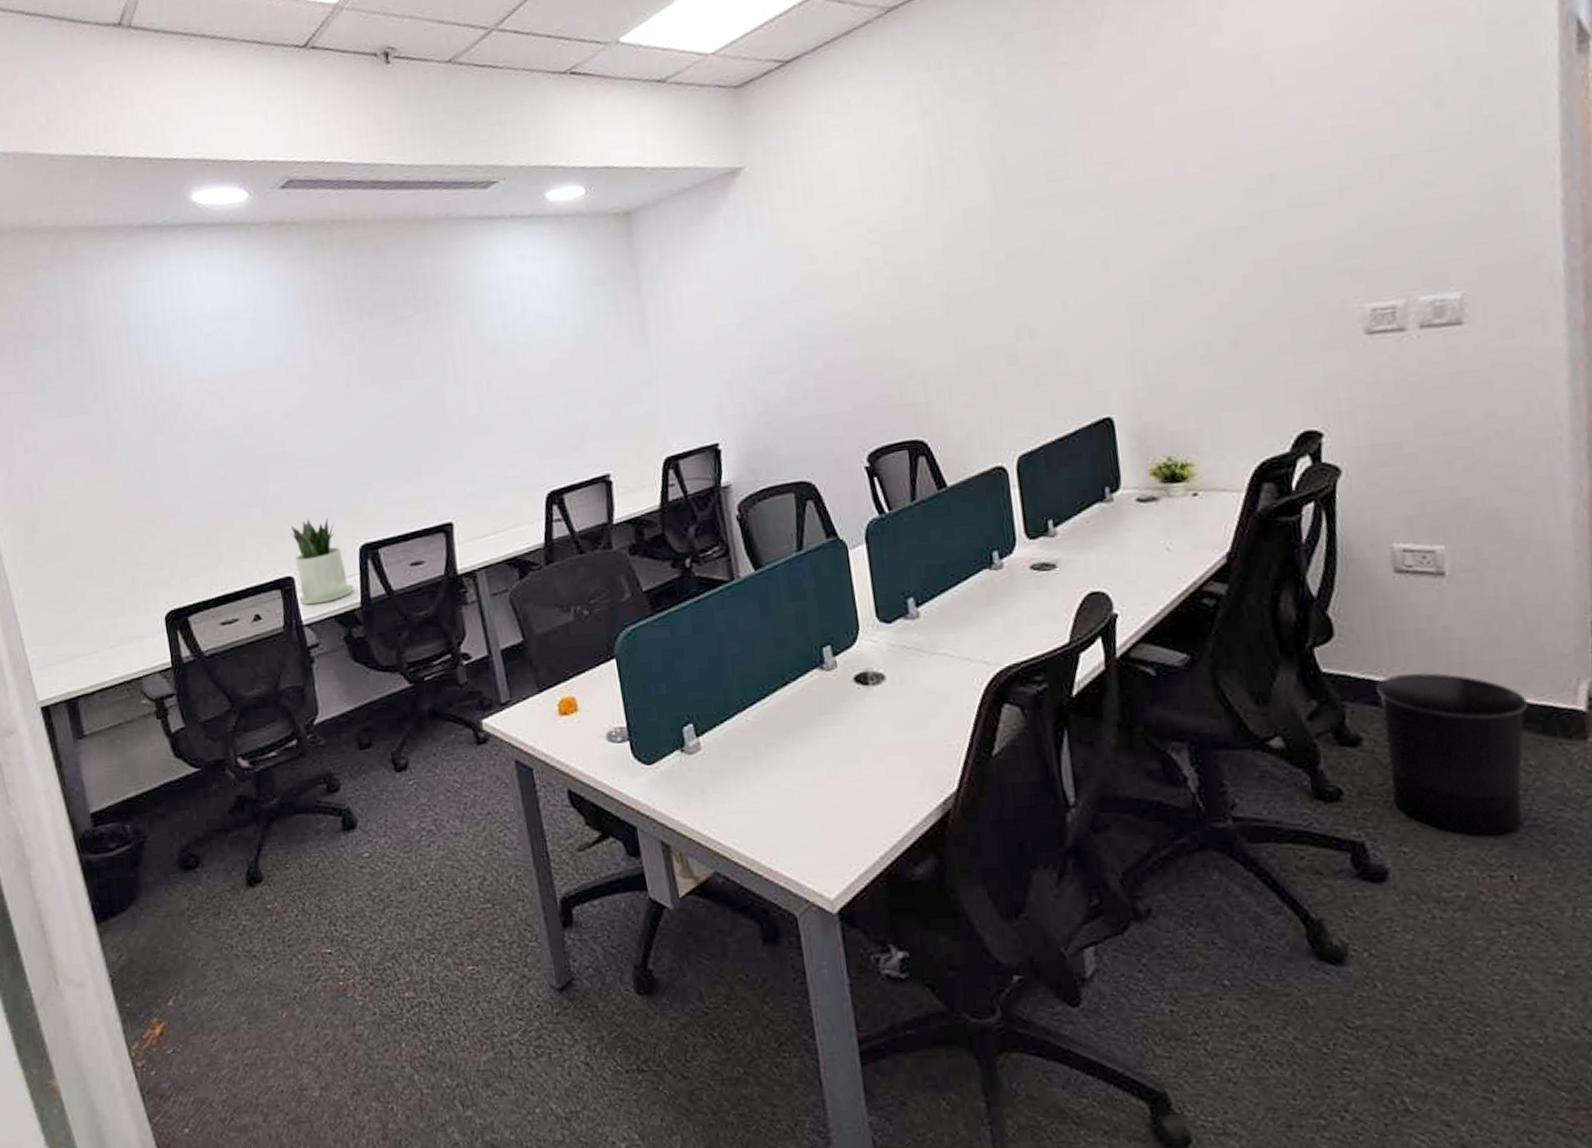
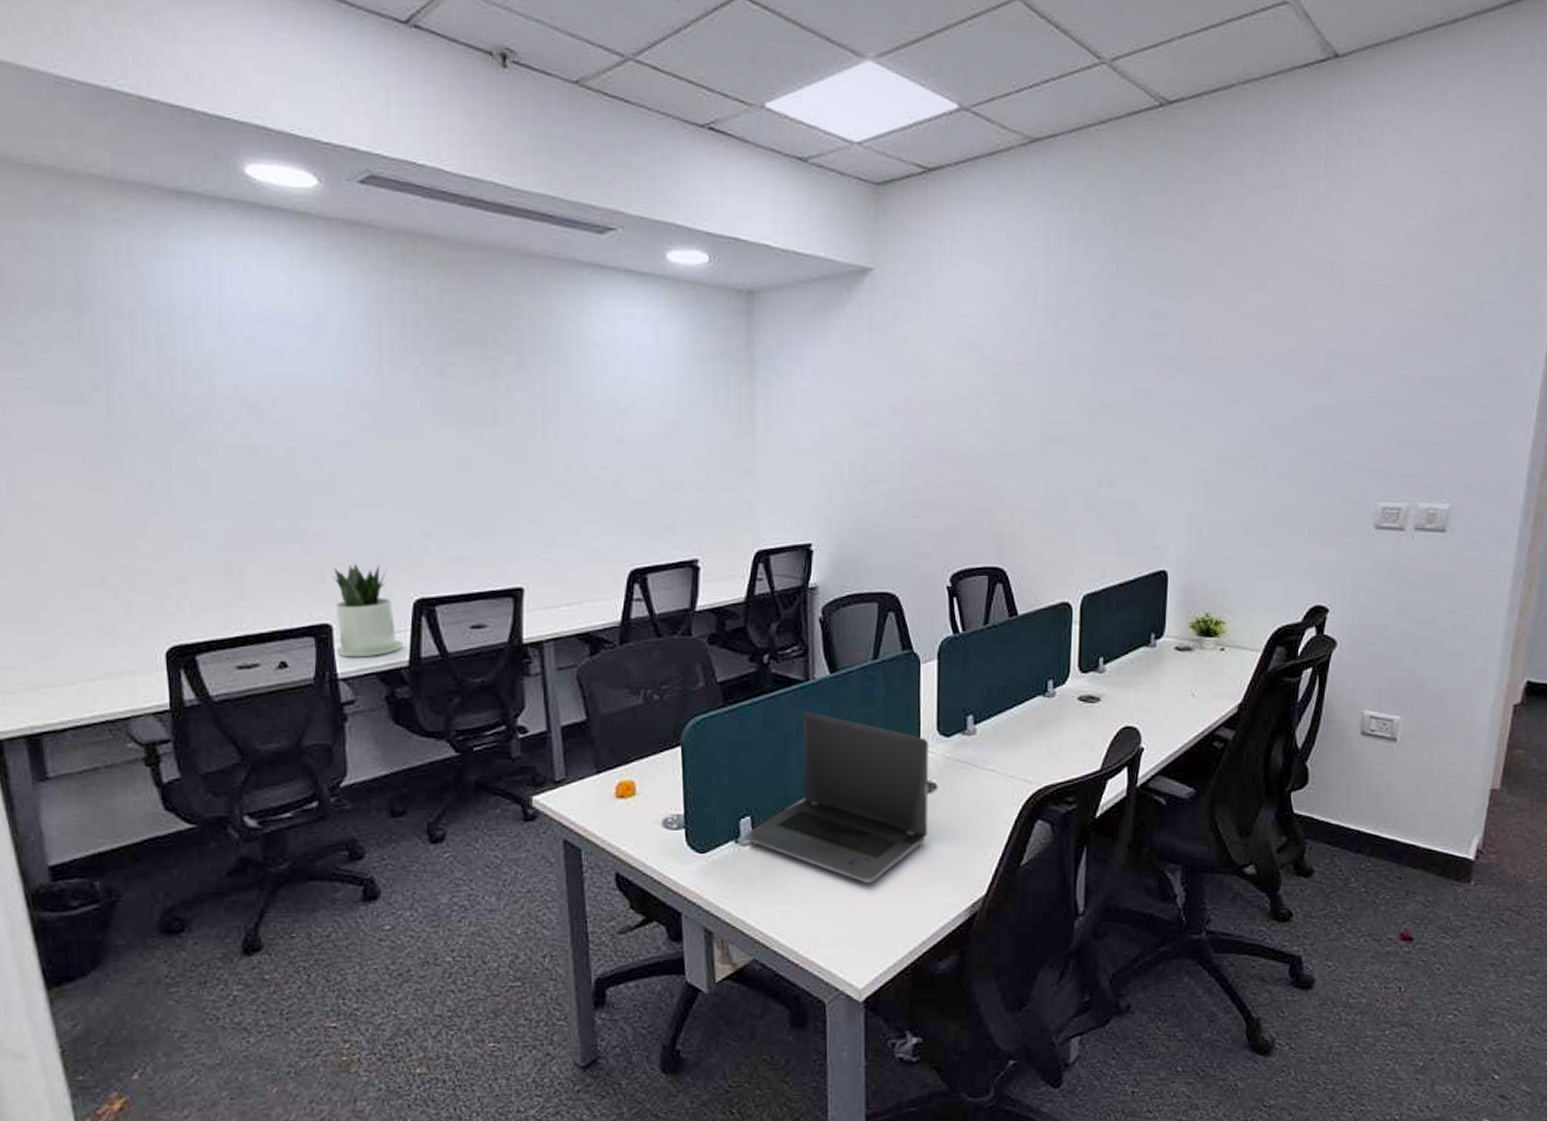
laptop computer: none [688,611,882,785] -> present [743,712,929,883]
waste bin: present [1376,673,1528,836] -> none [1327,820,1435,956]

